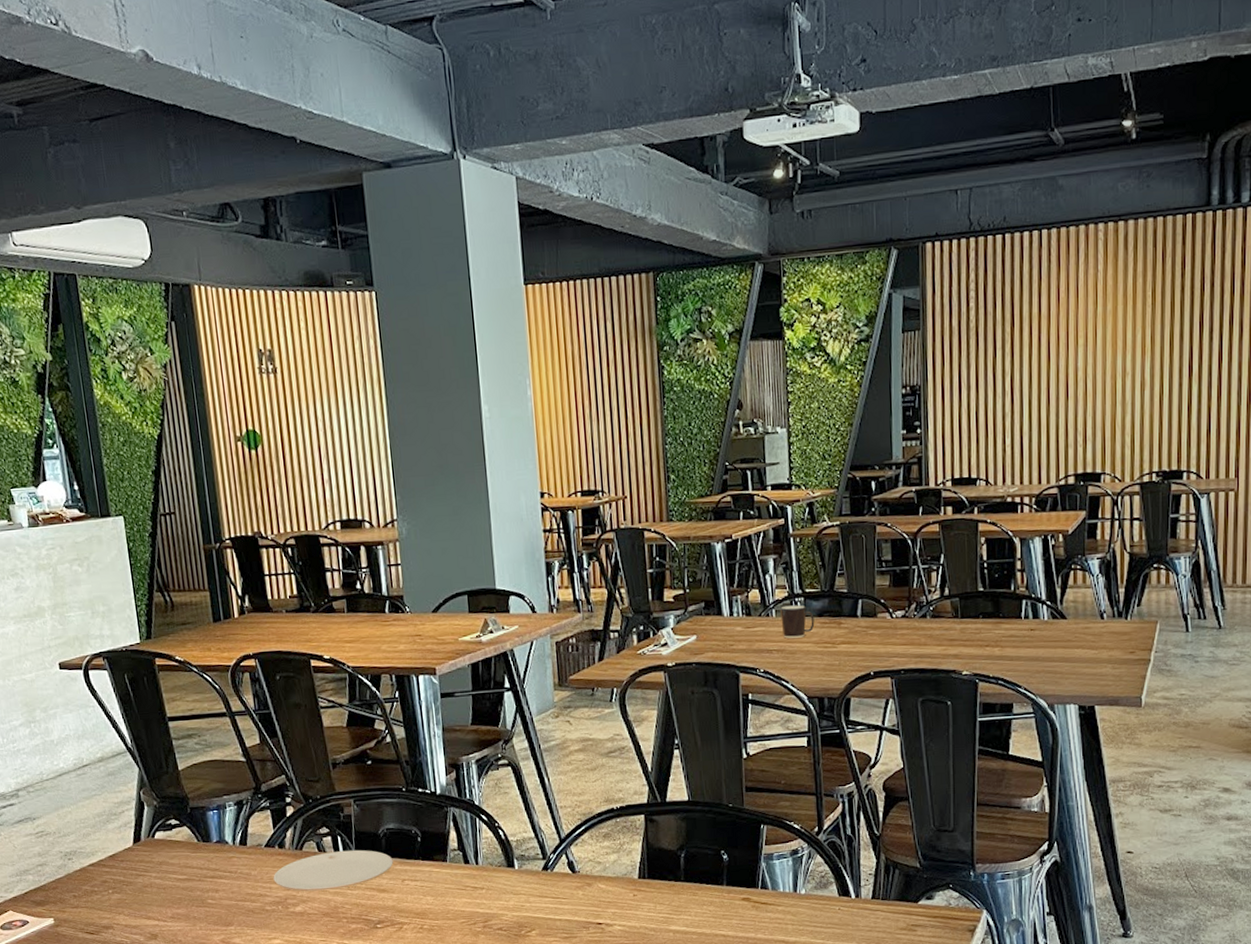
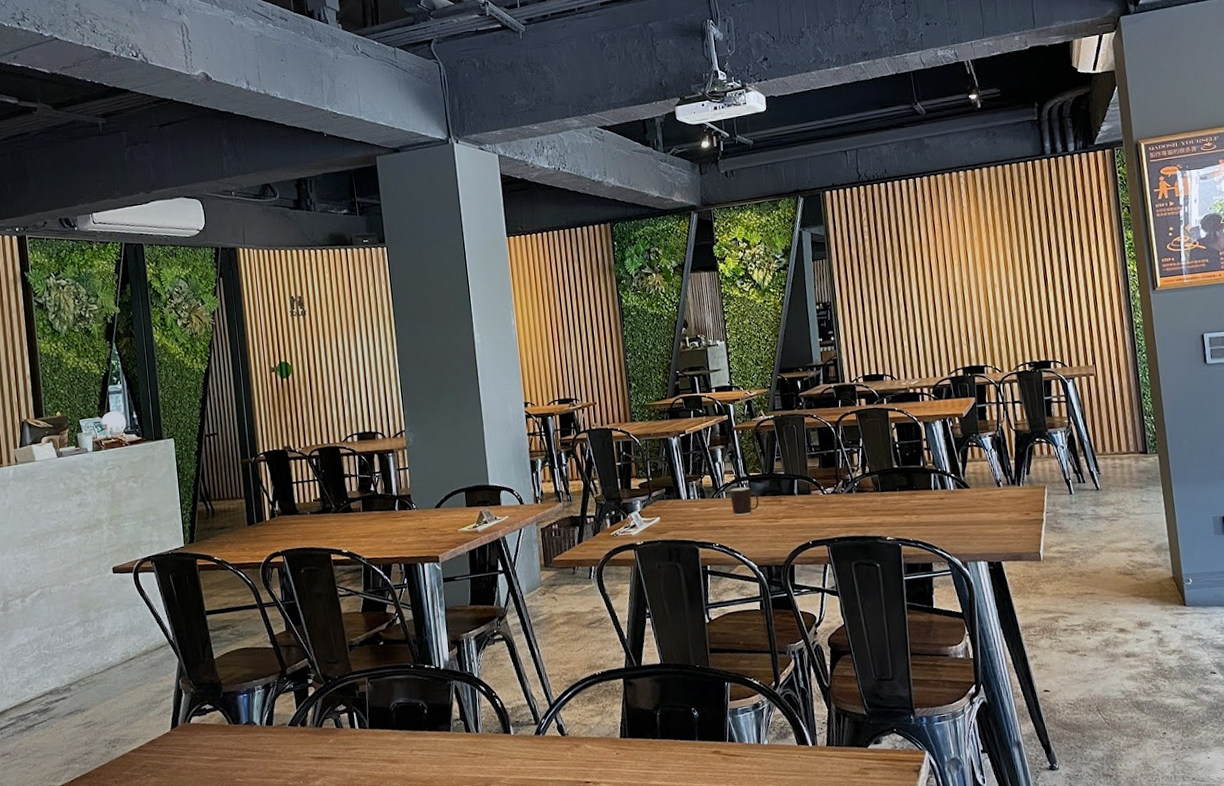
plate: present [273,849,393,892] -> none [295,724,403,766]

